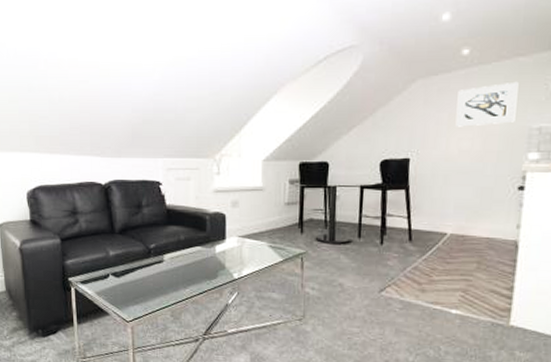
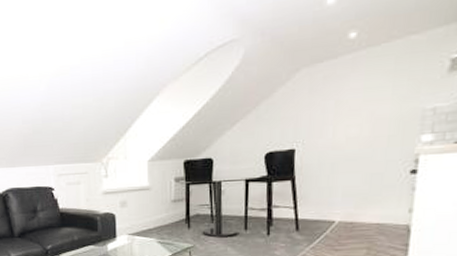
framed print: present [455,81,519,127] -> none [342,61,411,114]

